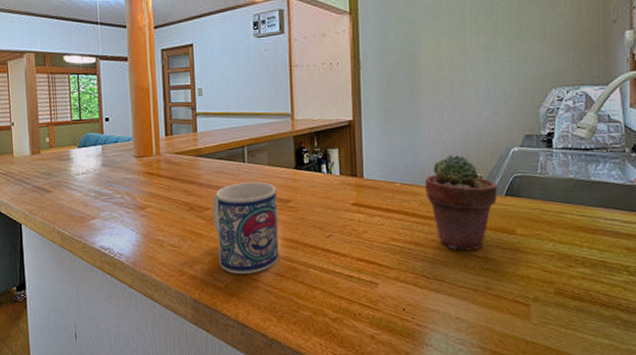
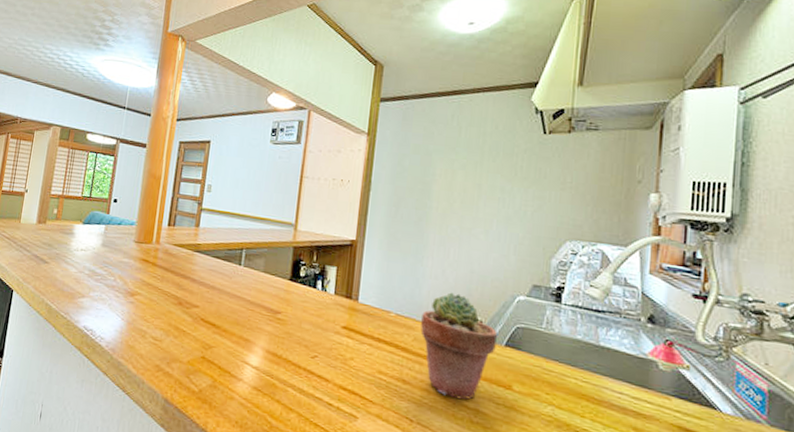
mug: present [212,182,279,274] -> none [197,285,268,383]

